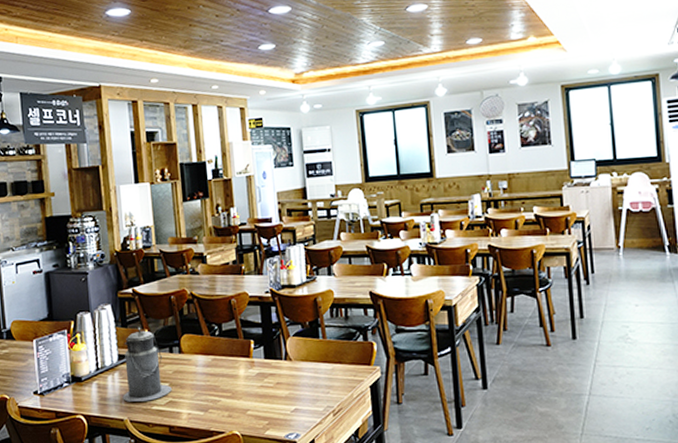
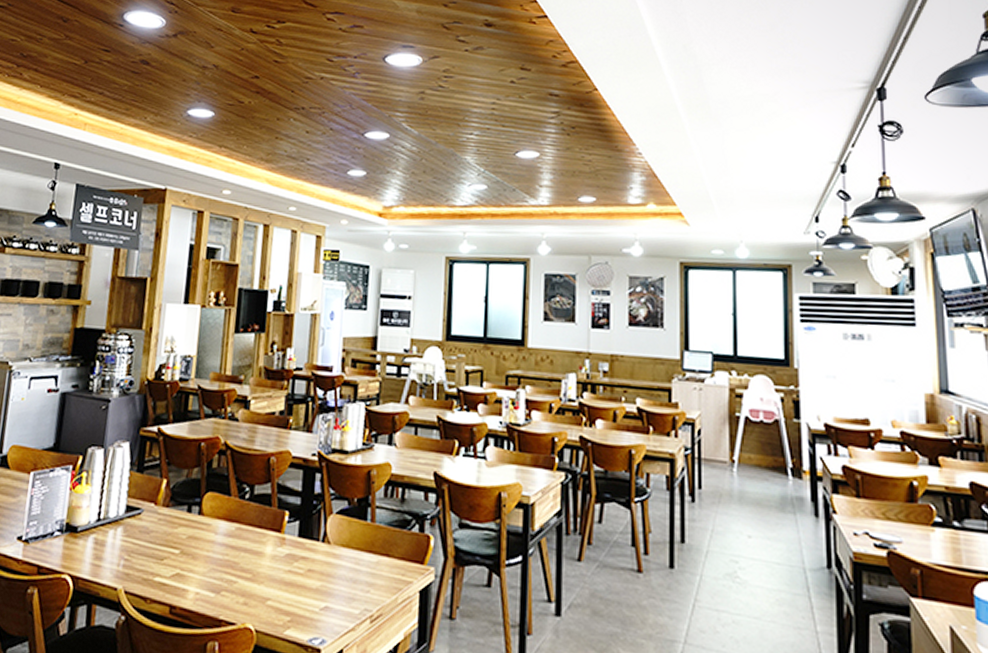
canister: present [122,327,172,402] -> none [121,474,182,570]

